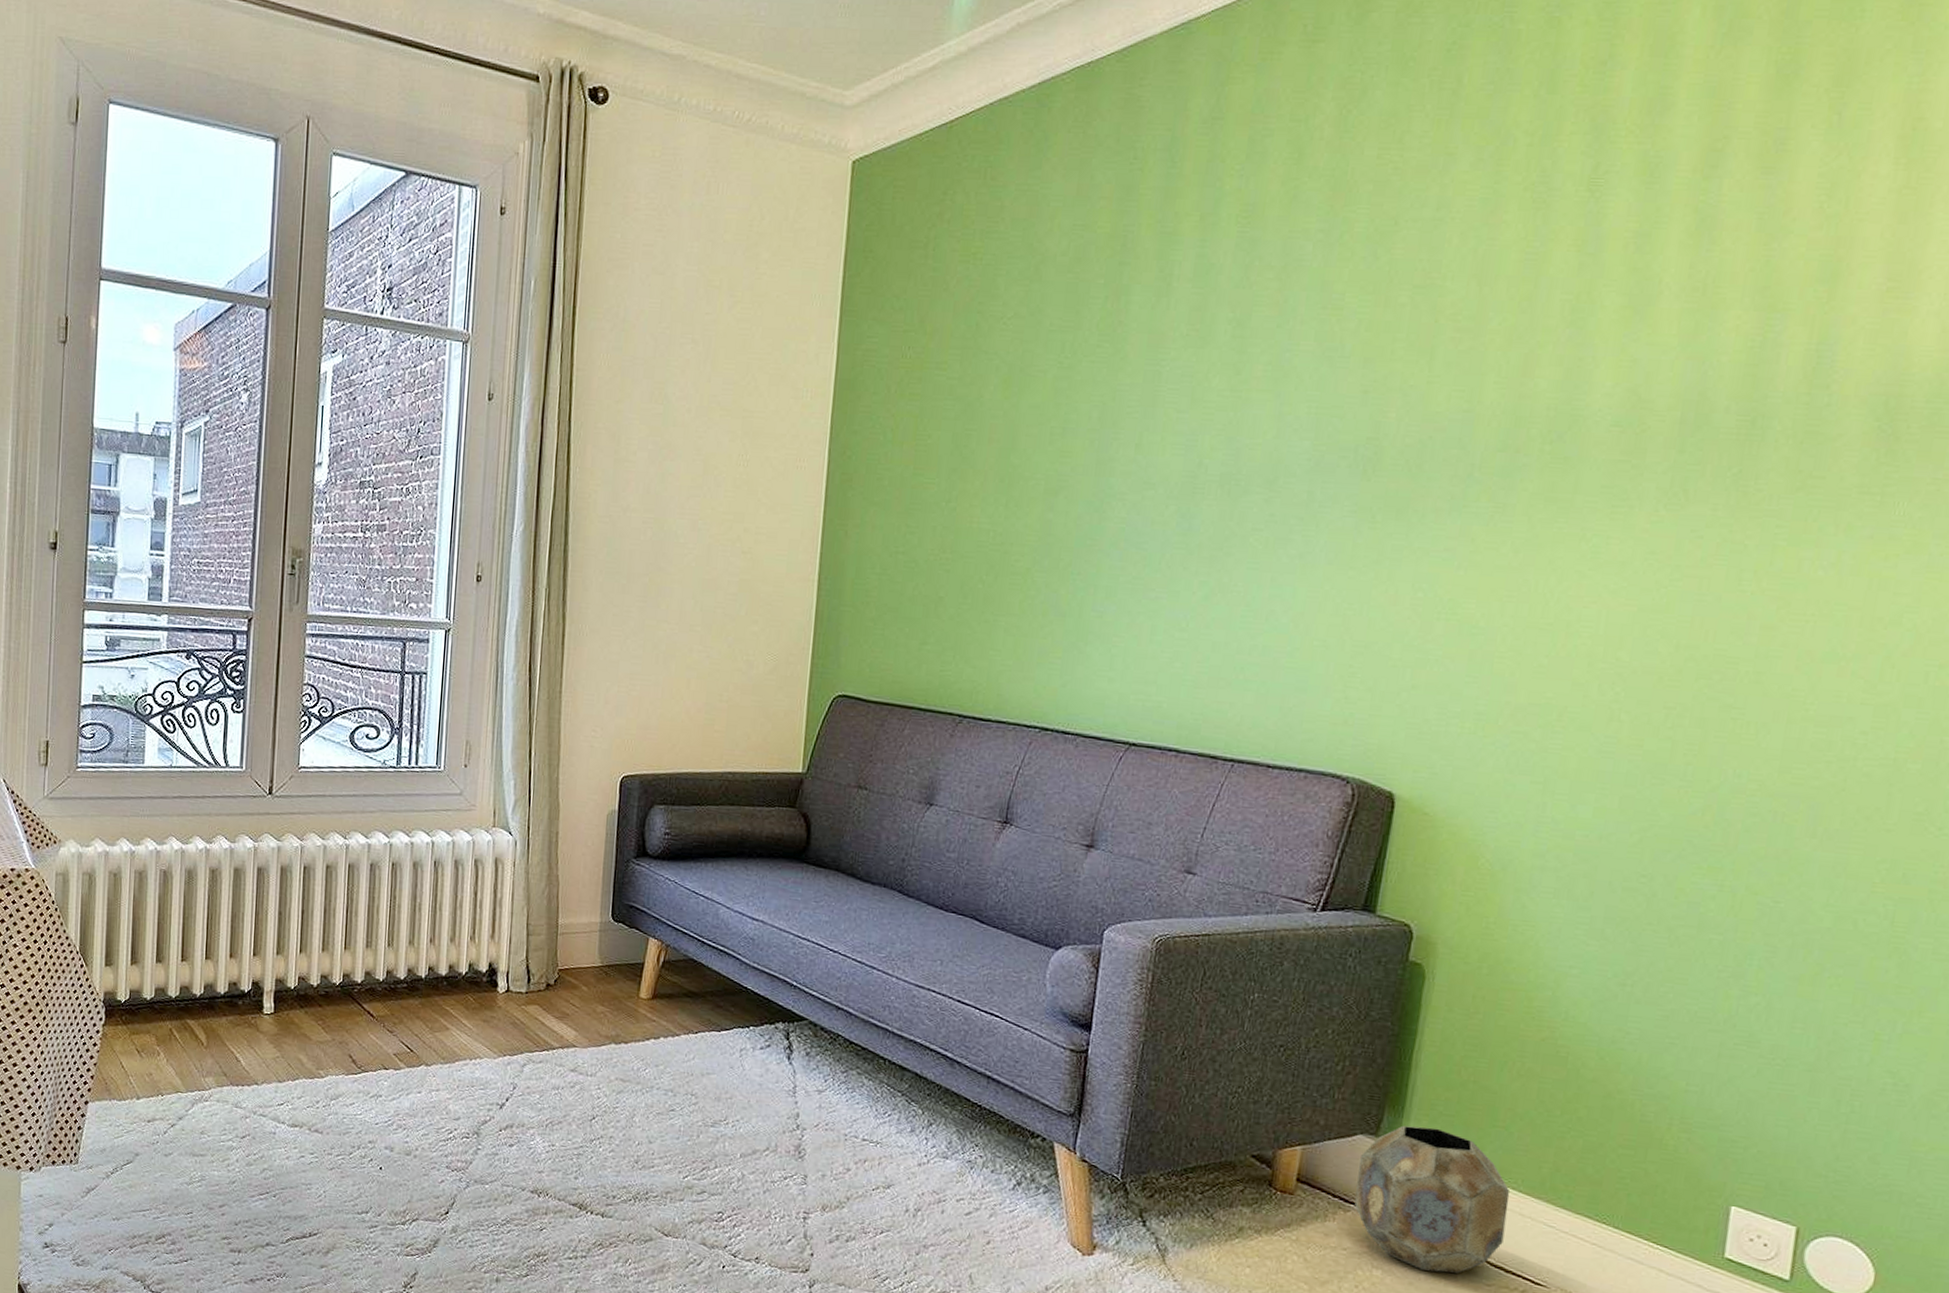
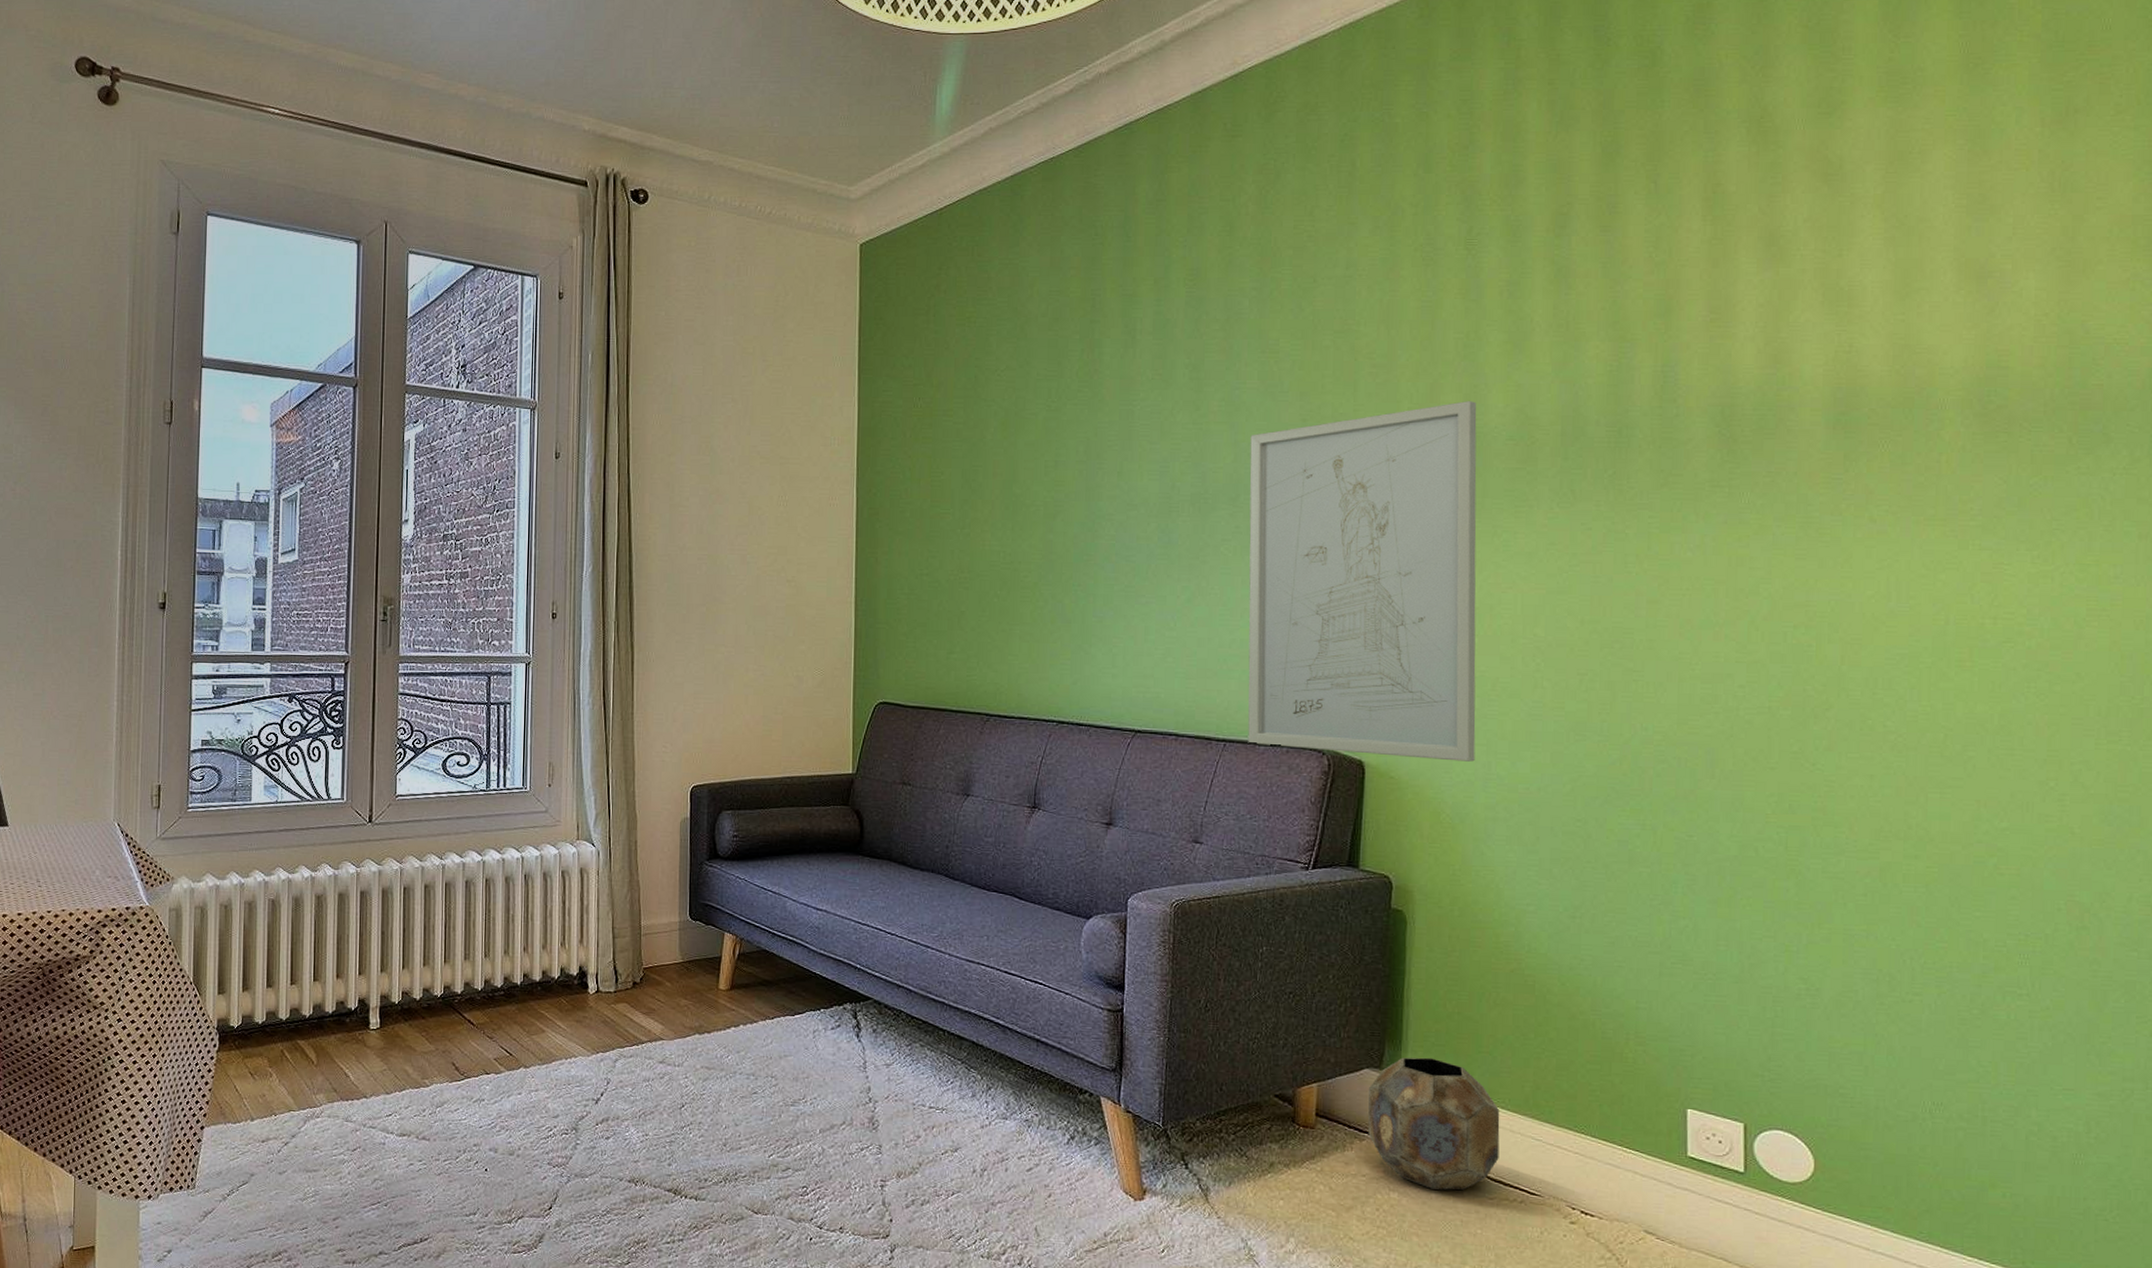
wall art: none [1260,377,1579,802] -> present [1248,401,1477,762]

